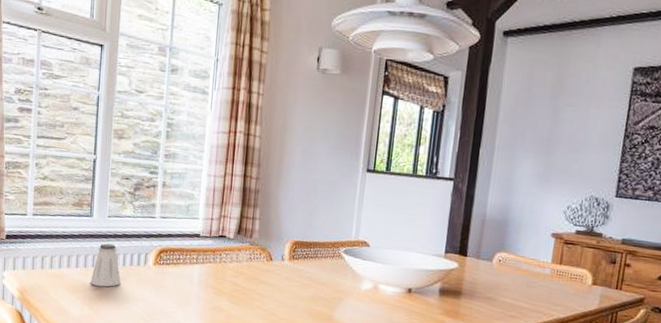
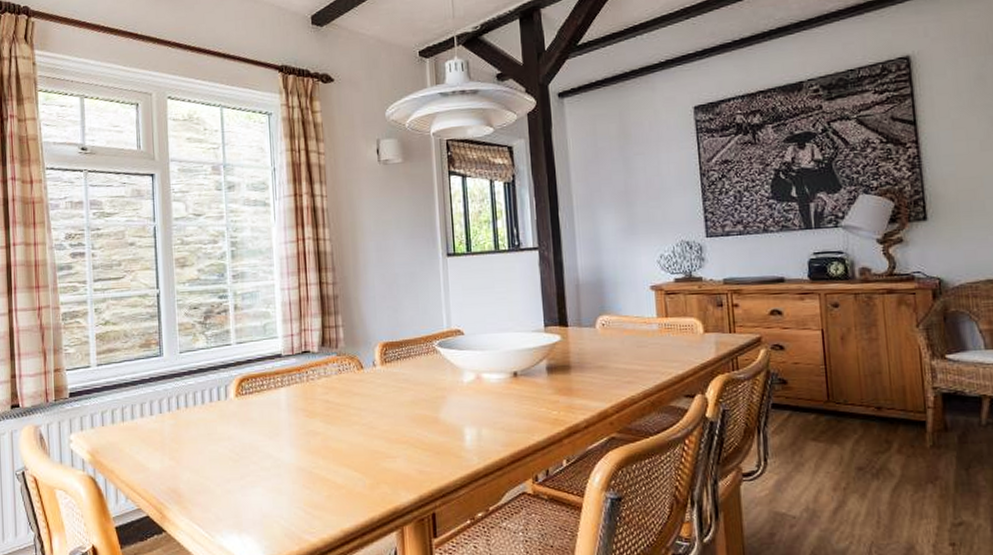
saltshaker: present [90,243,121,287] -> none [167,382,202,432]

